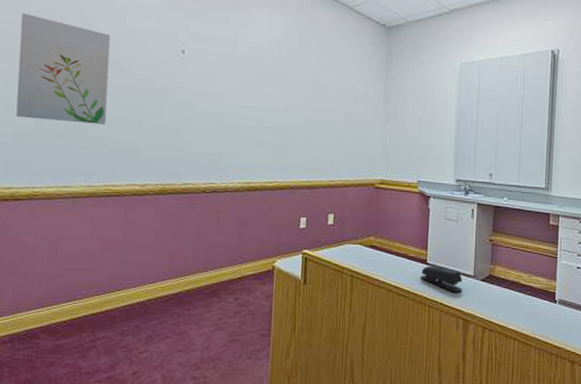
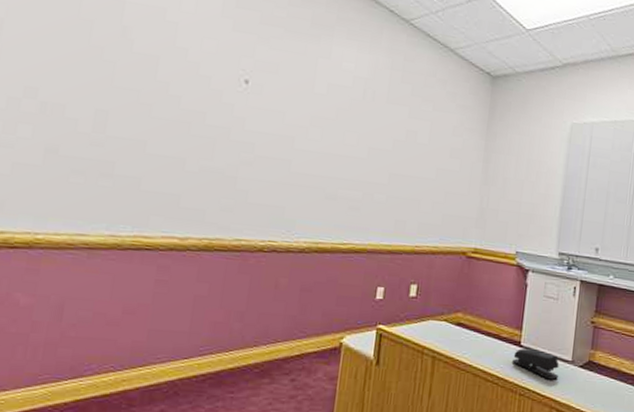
wall art: present [16,12,111,124] -> none [19,14,155,161]

